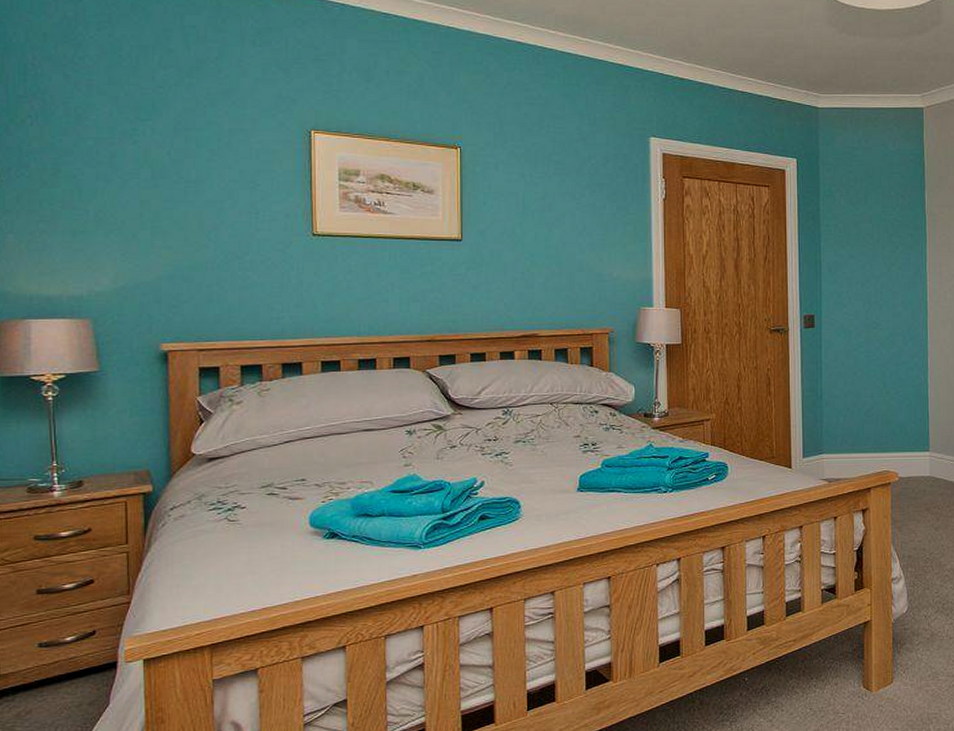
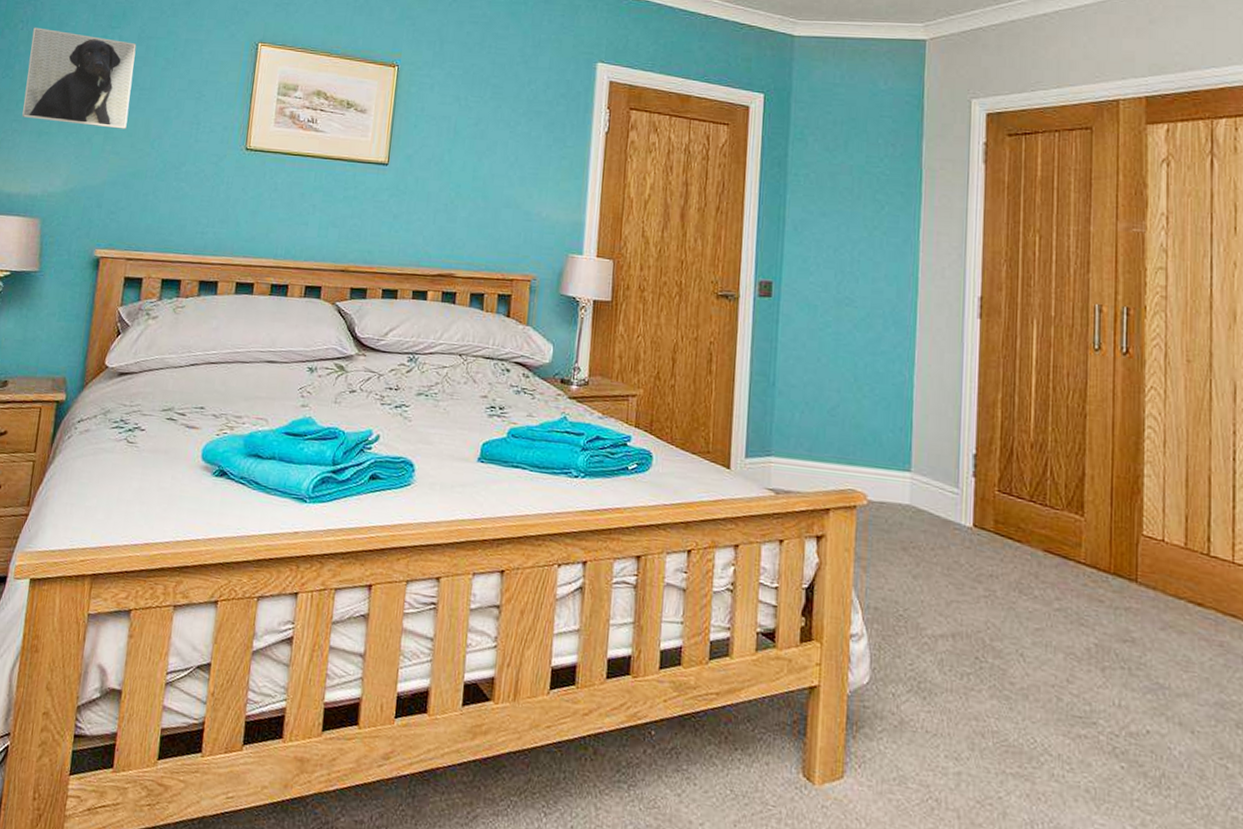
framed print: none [45,122,176,223] -> present [22,27,137,129]

